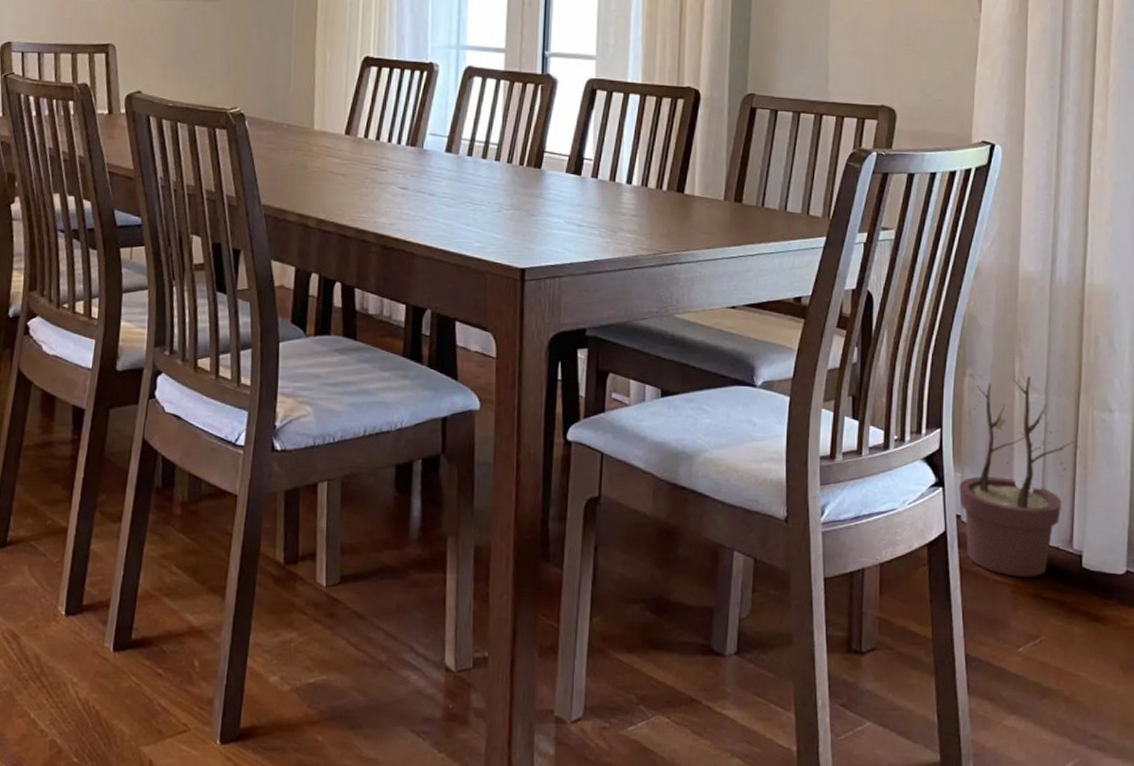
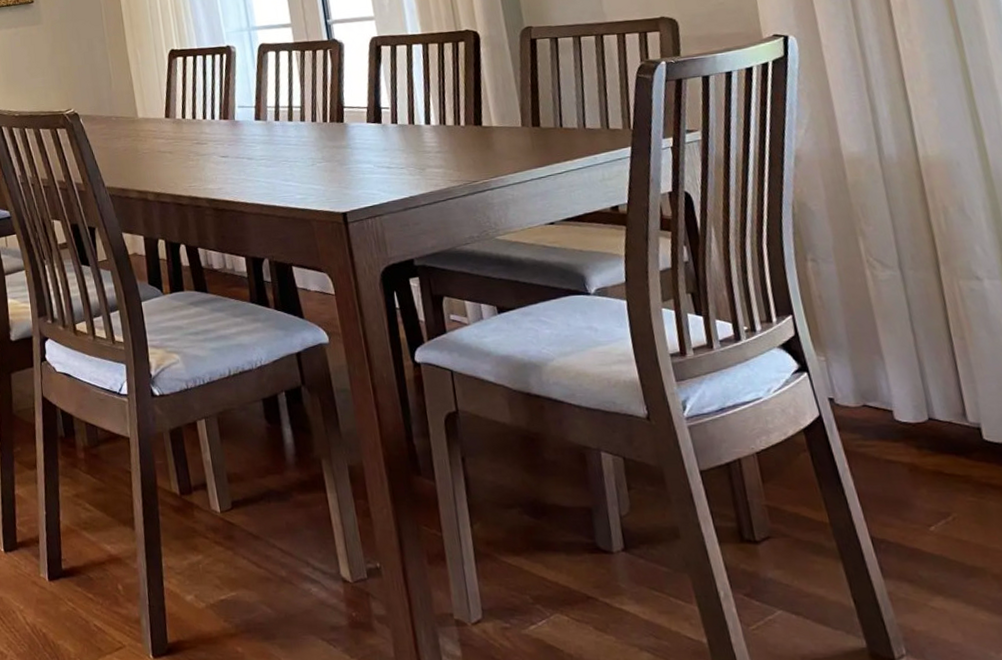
potted plant: present [958,375,1080,577] -> none [821,253,952,455]

